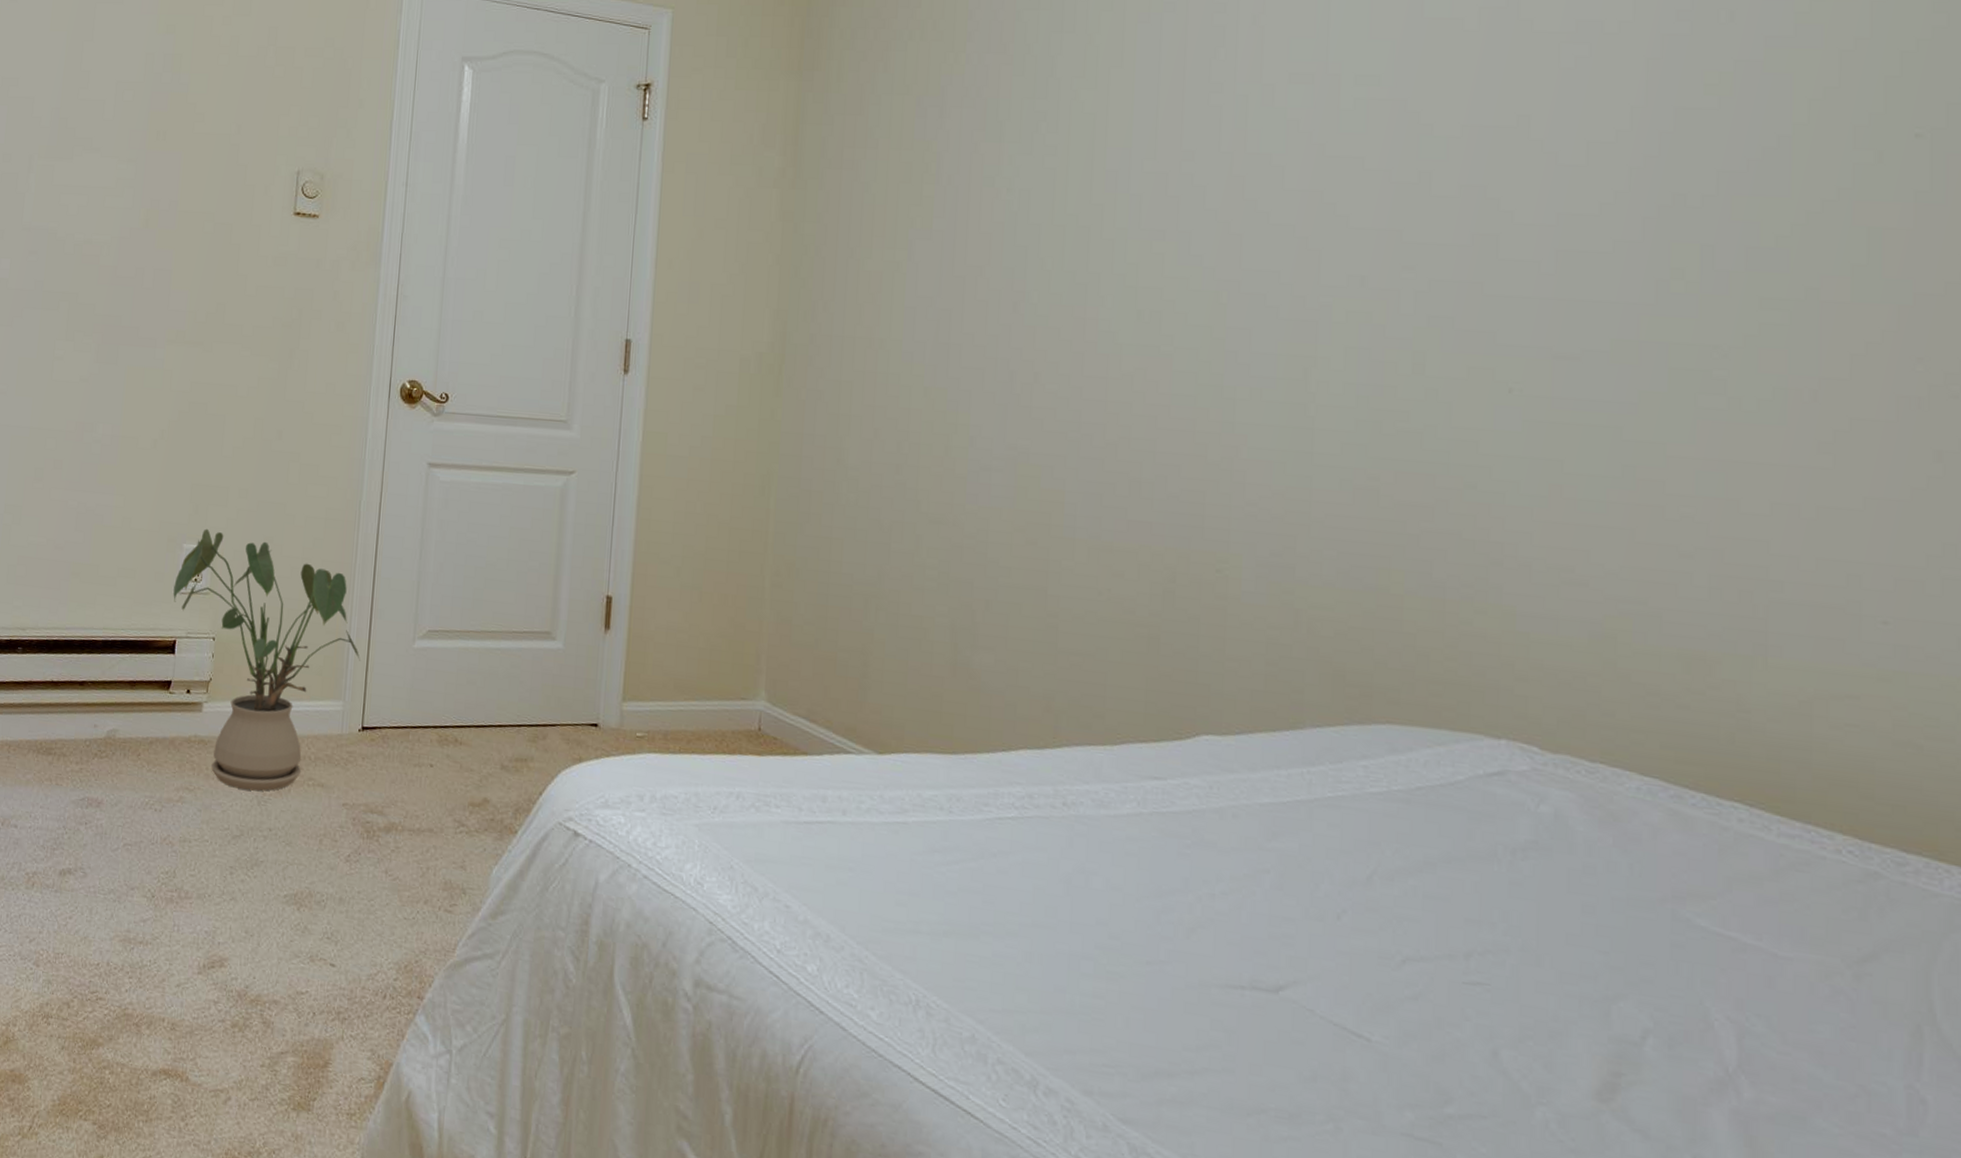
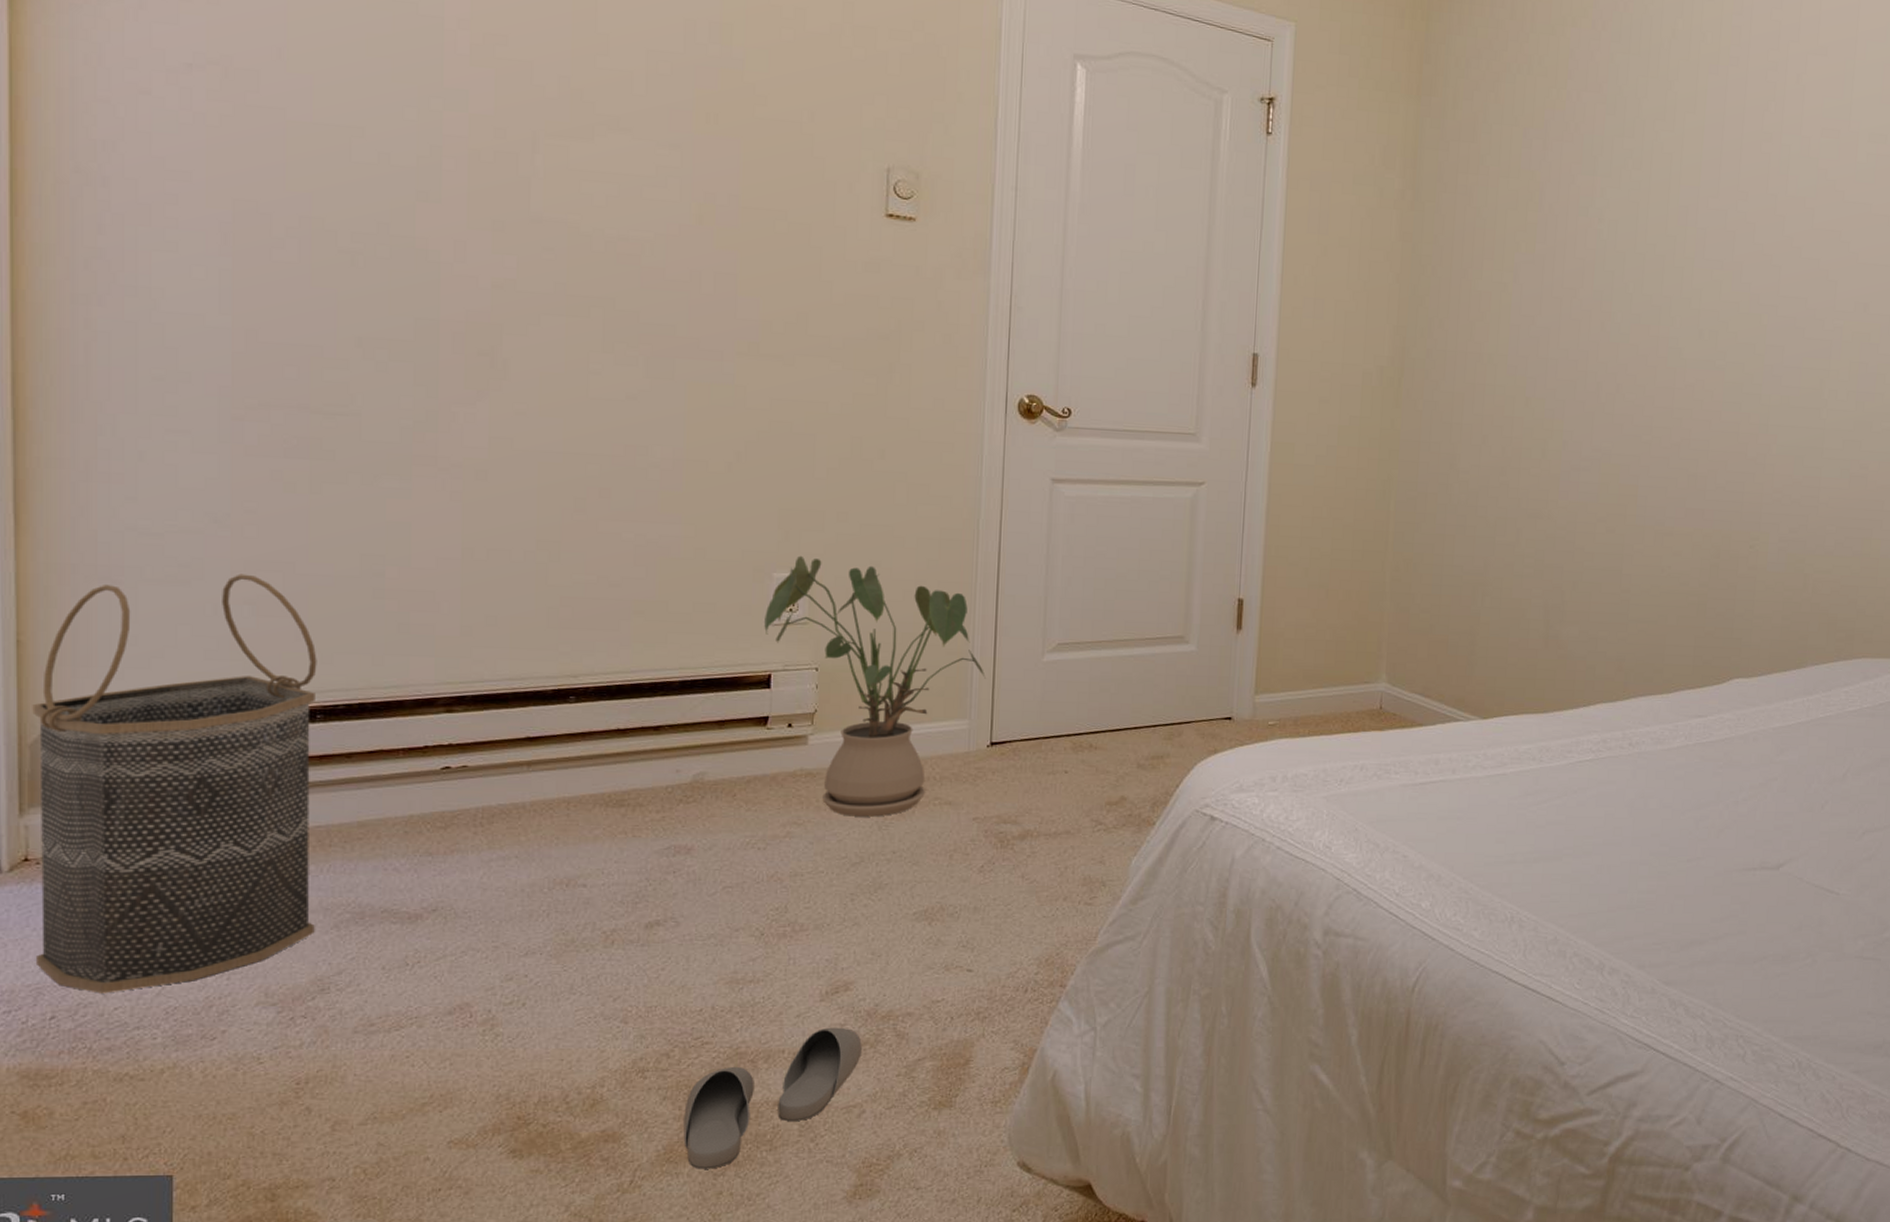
slippers: none [75,1002,232,1130] -> present [683,1027,862,1169]

